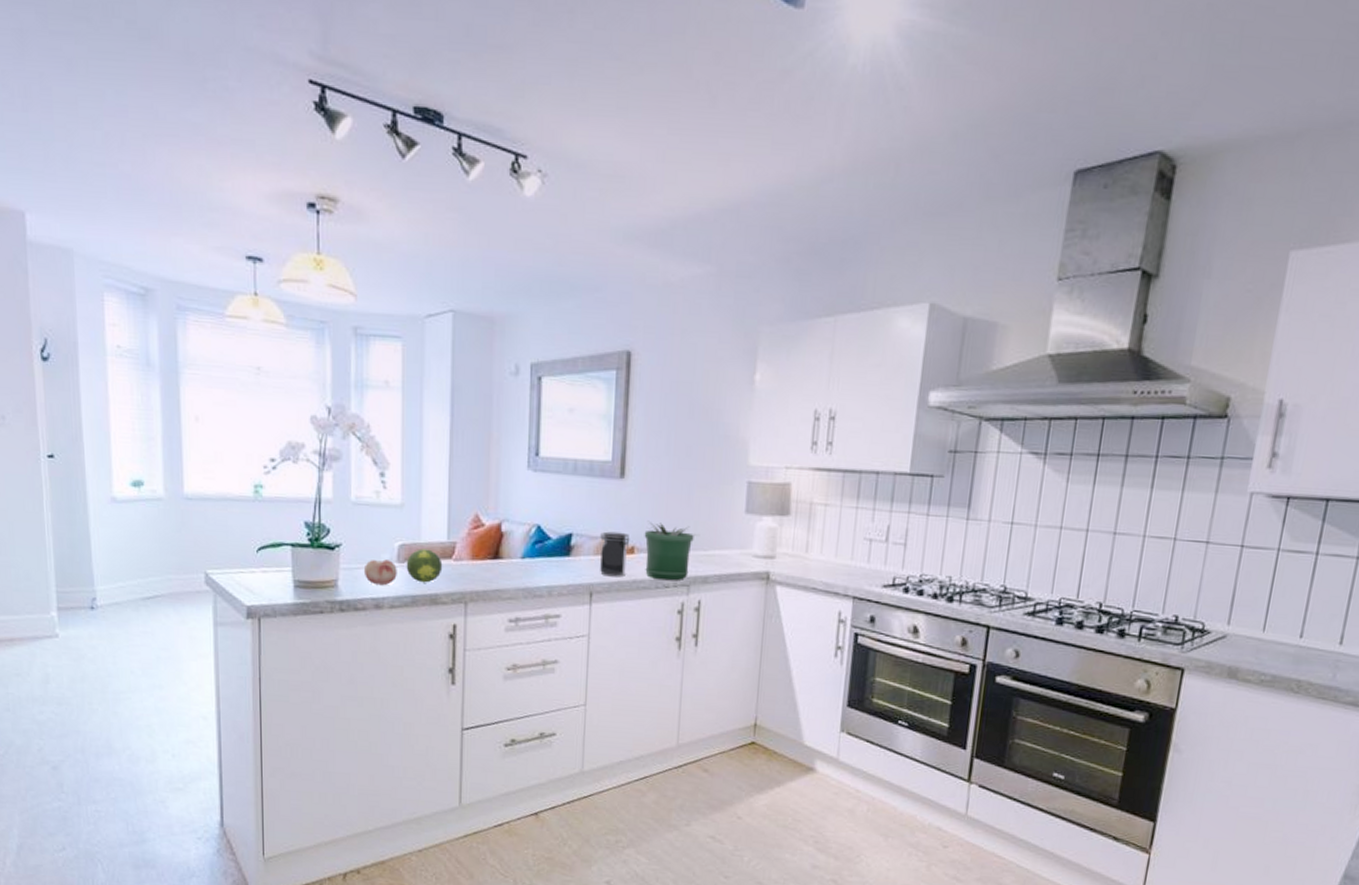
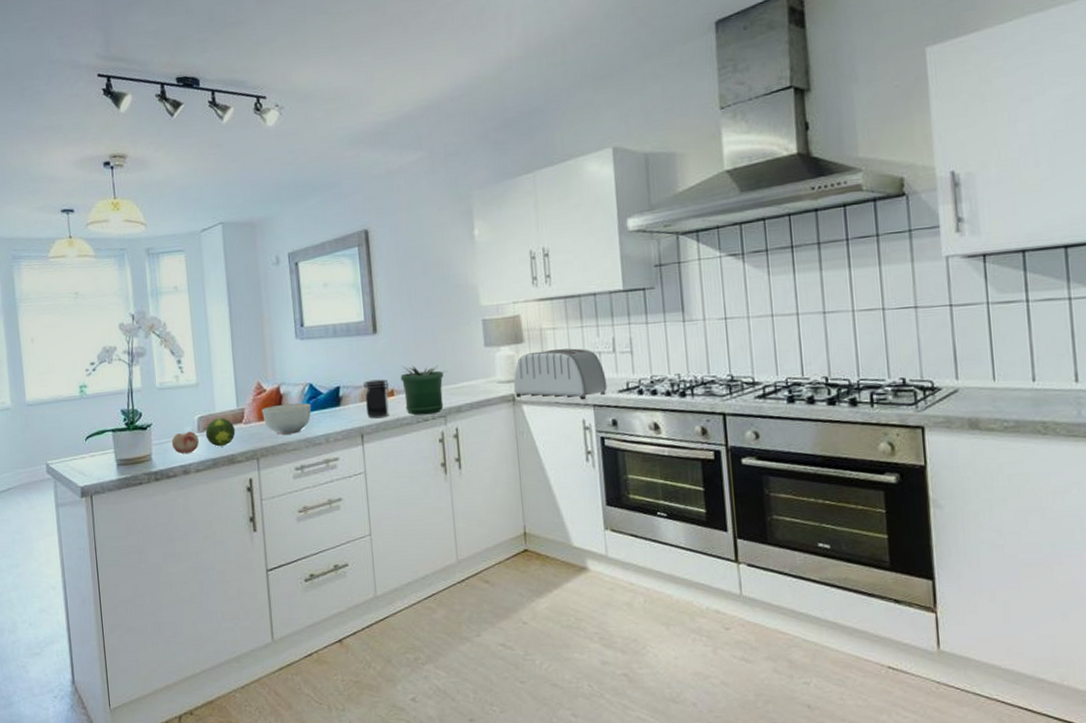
bowl: none [477,544,537,580] -> present [262,402,312,435]
toaster: none [769,527,873,590] -> present [513,348,607,400]

